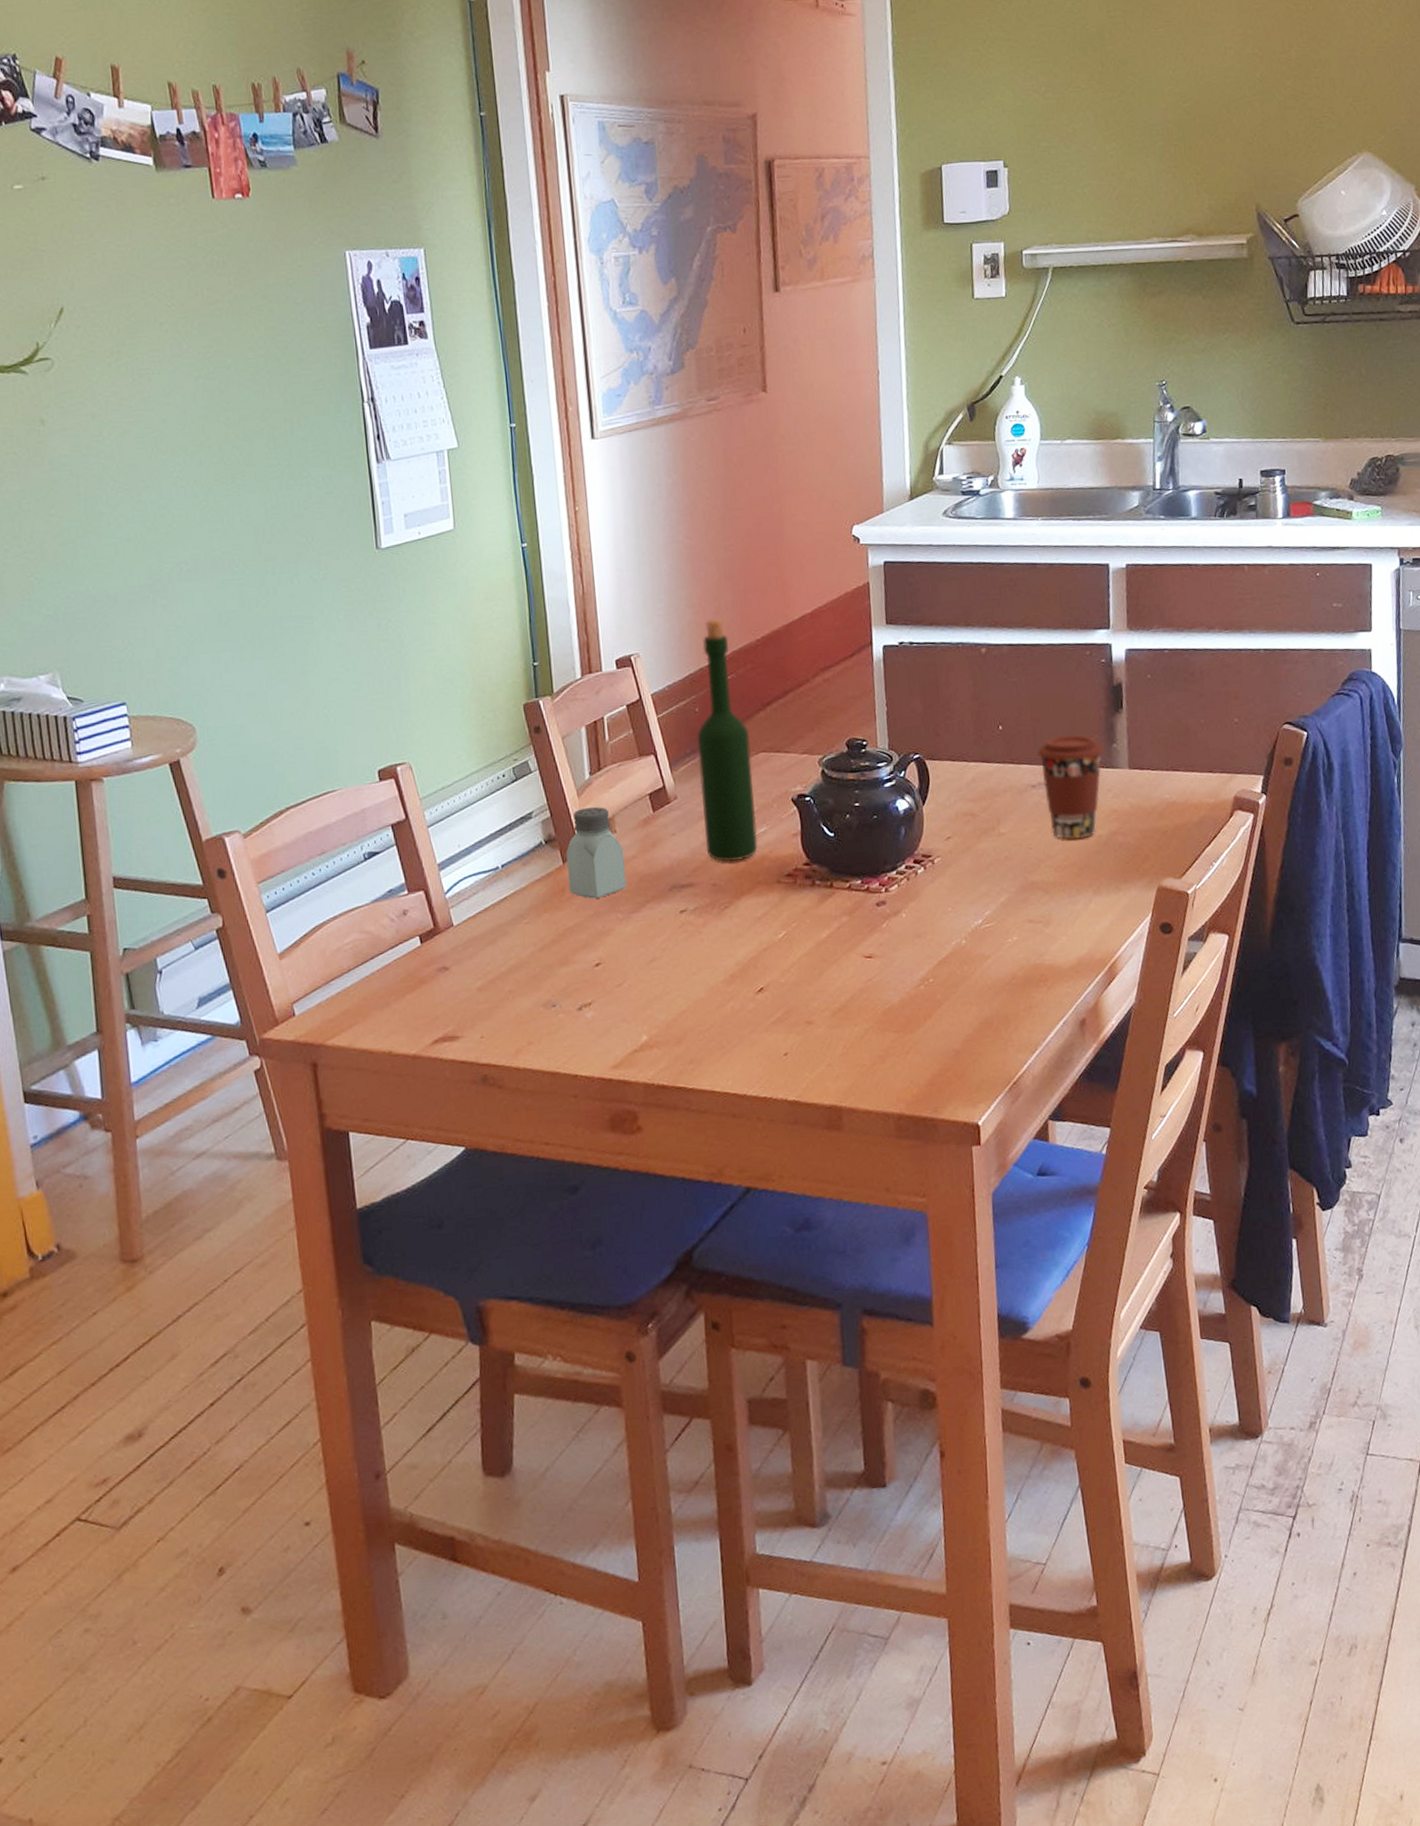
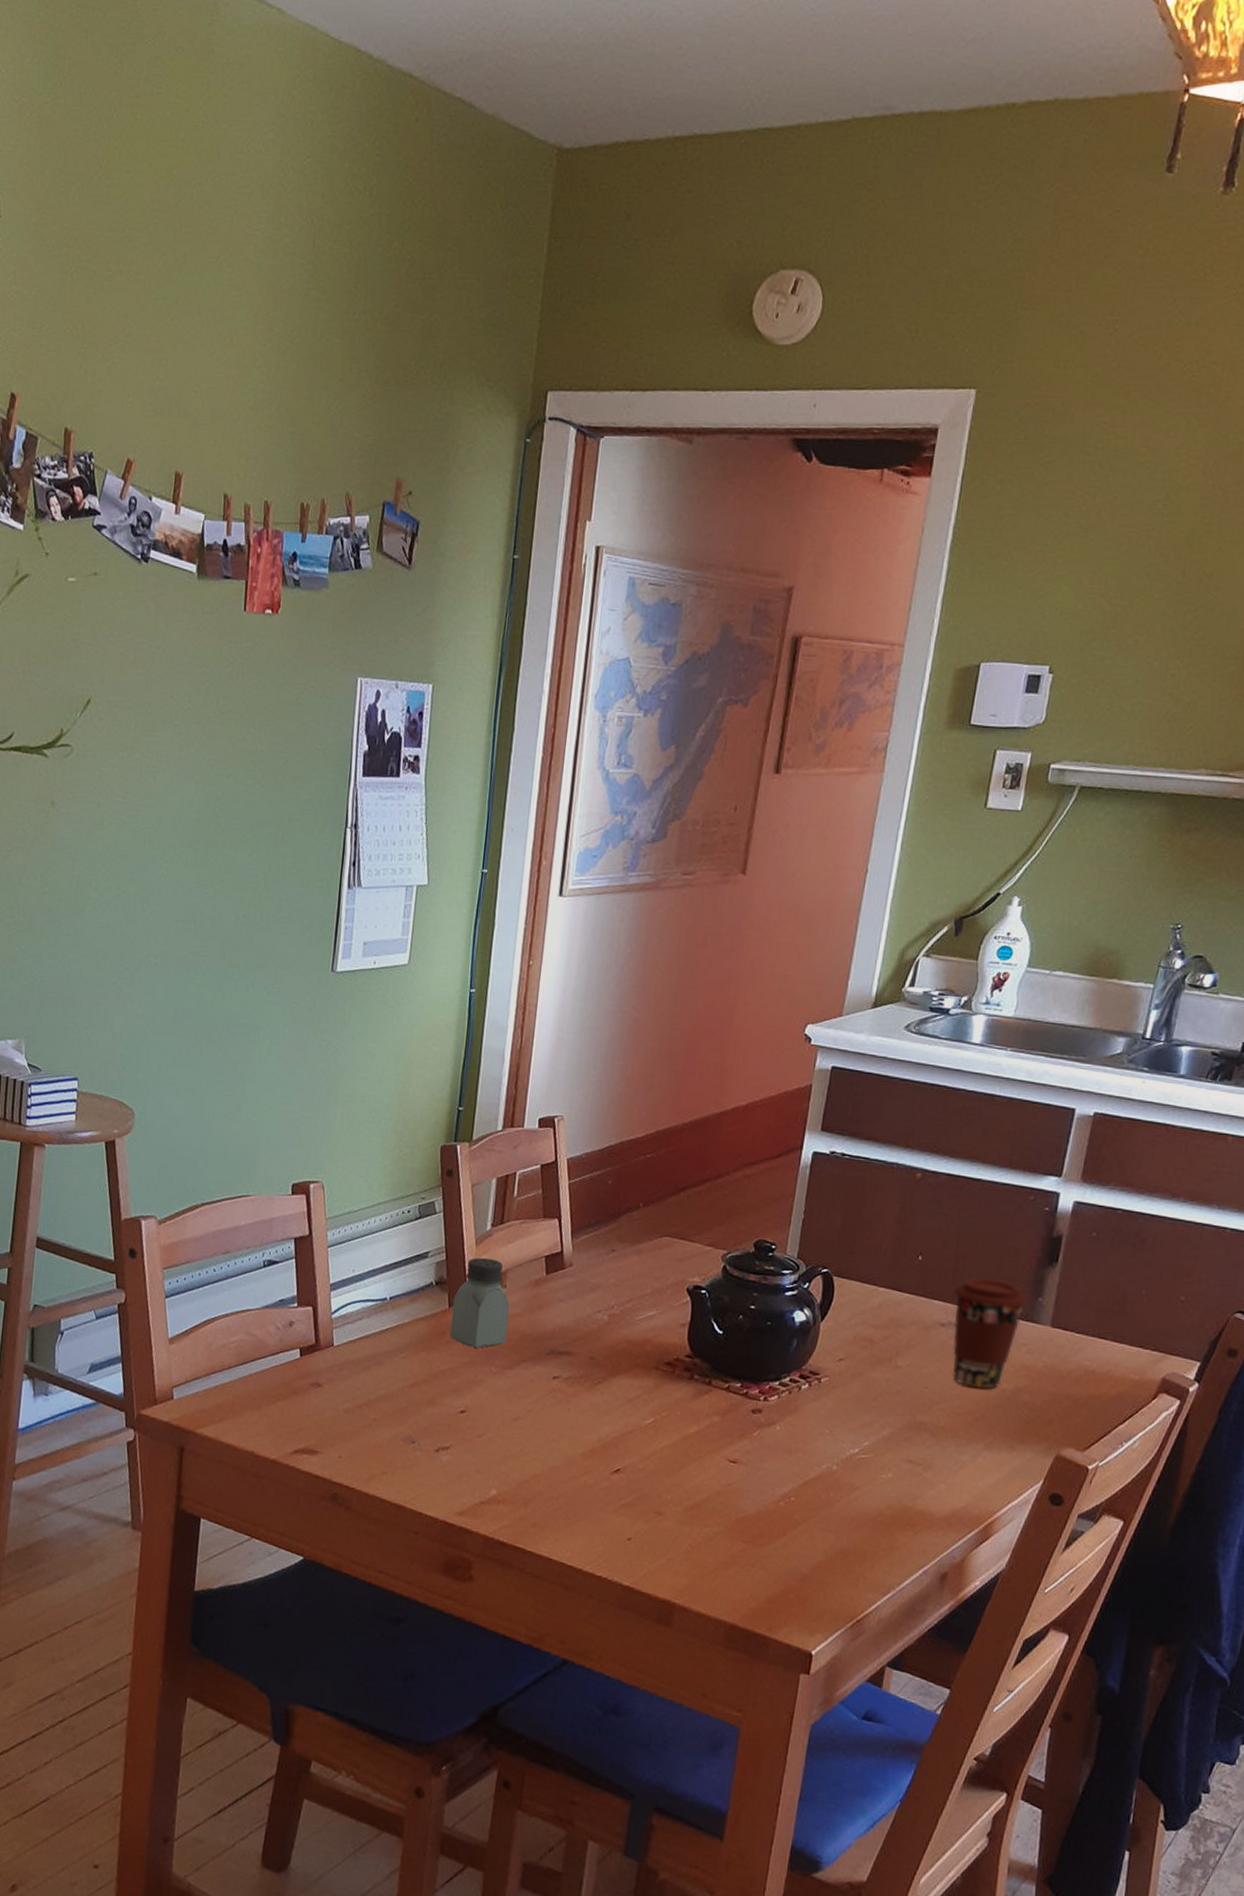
wine bottle: present [697,618,758,863] -> none [590,1094,658,1339]

